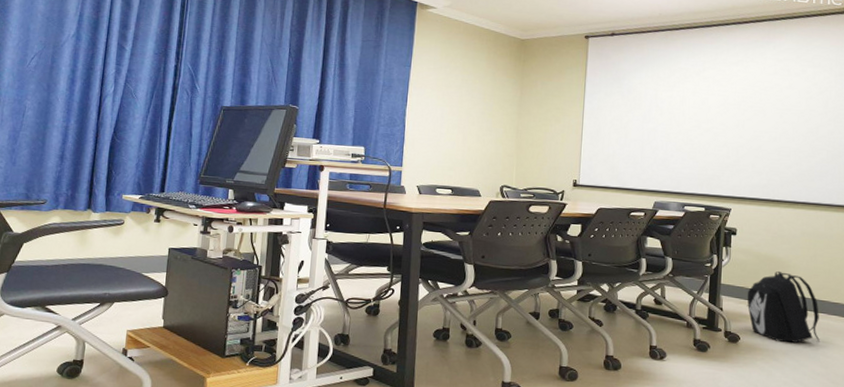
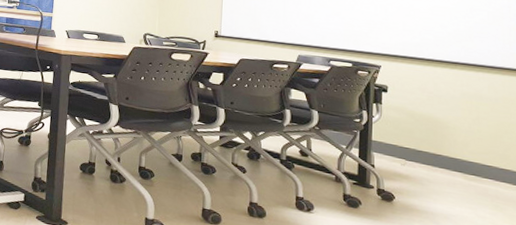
backpack: present [747,271,820,344] -> none [401,132,487,209]

